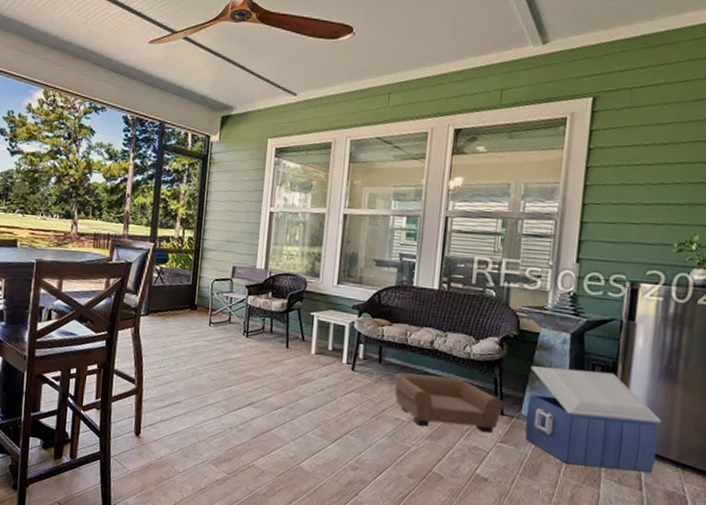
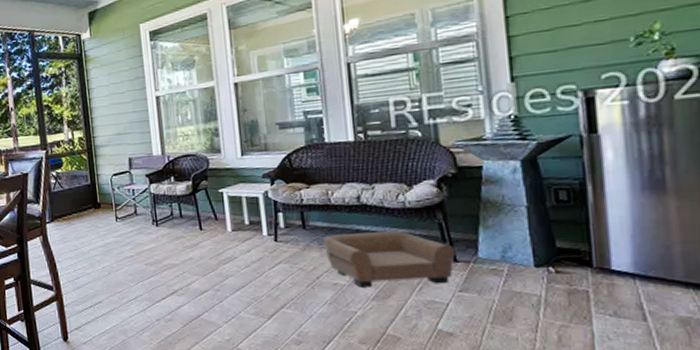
cooler: present [525,366,662,473] -> none [479,195,657,304]

